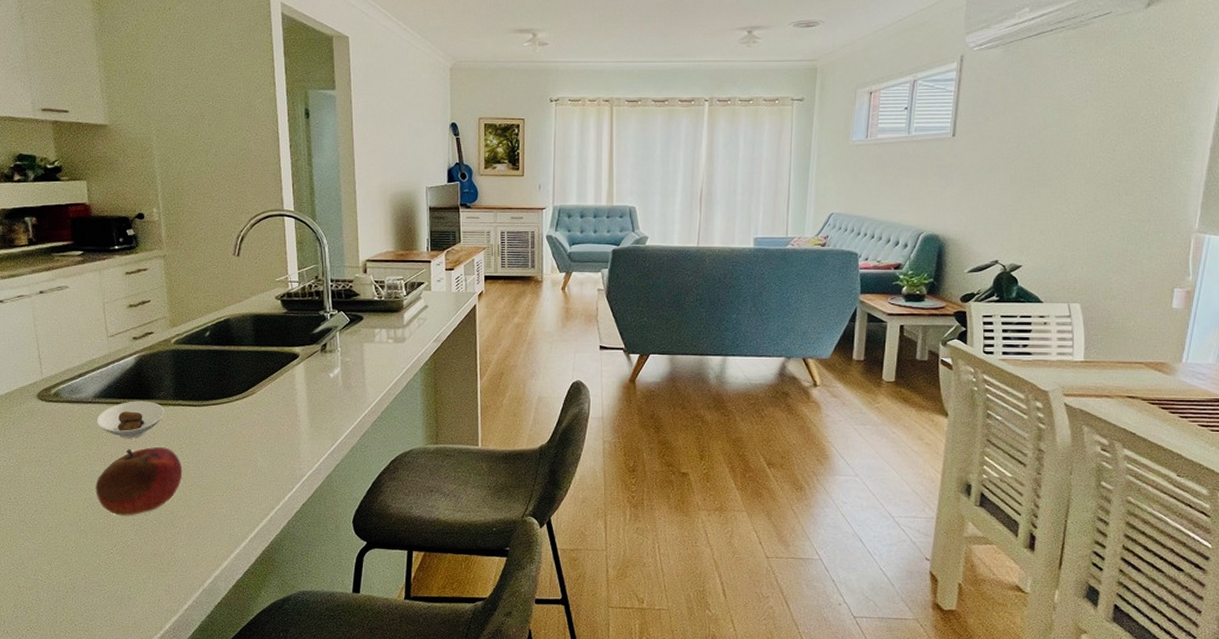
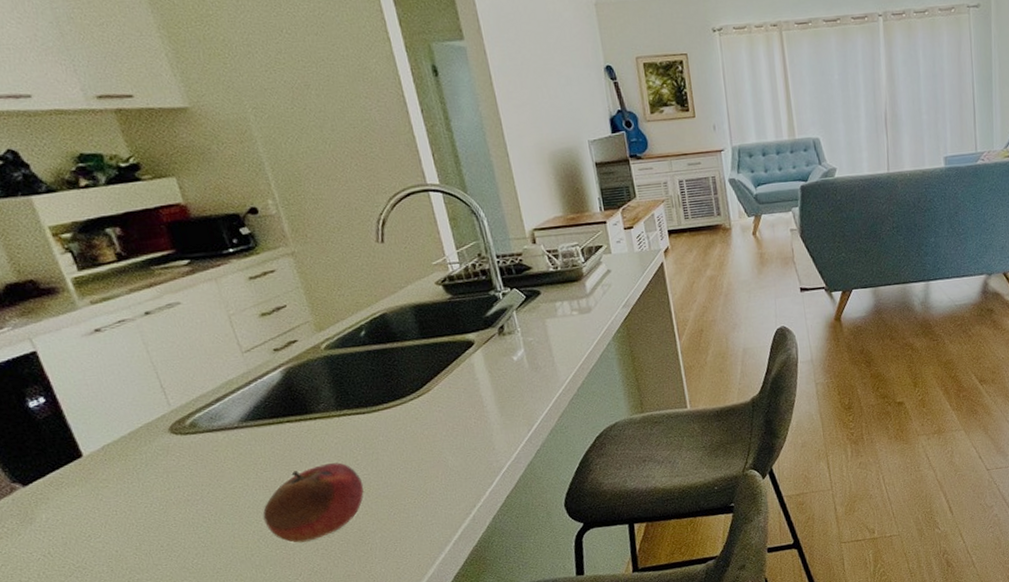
saucer: present [96,401,165,439] -> none [248,416,330,461]

